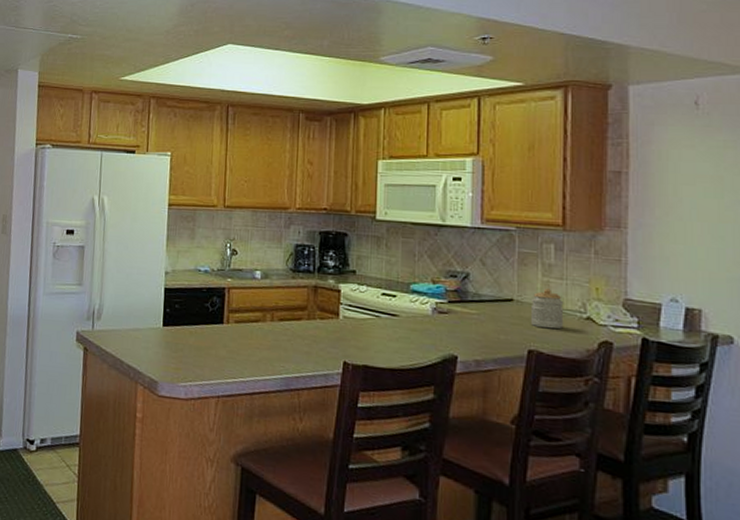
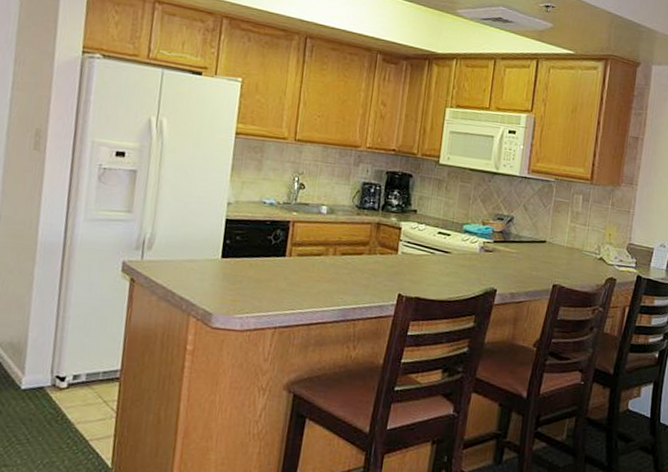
jar: present [530,288,564,329] -> none [557,233,585,267]

